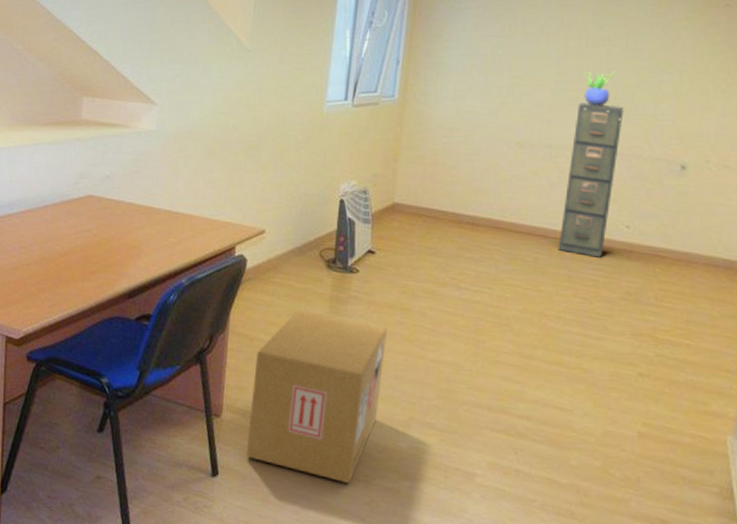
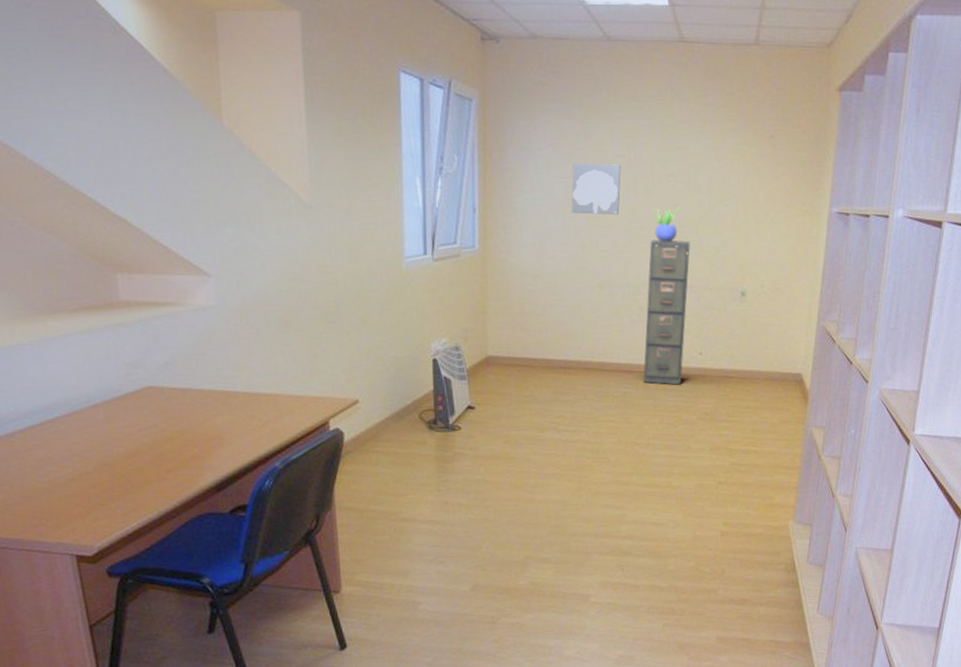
cardboard box: present [246,309,387,483] -> none [368,474,496,628]
wall art: none [497,23,553,76] -> present [571,163,621,215]

